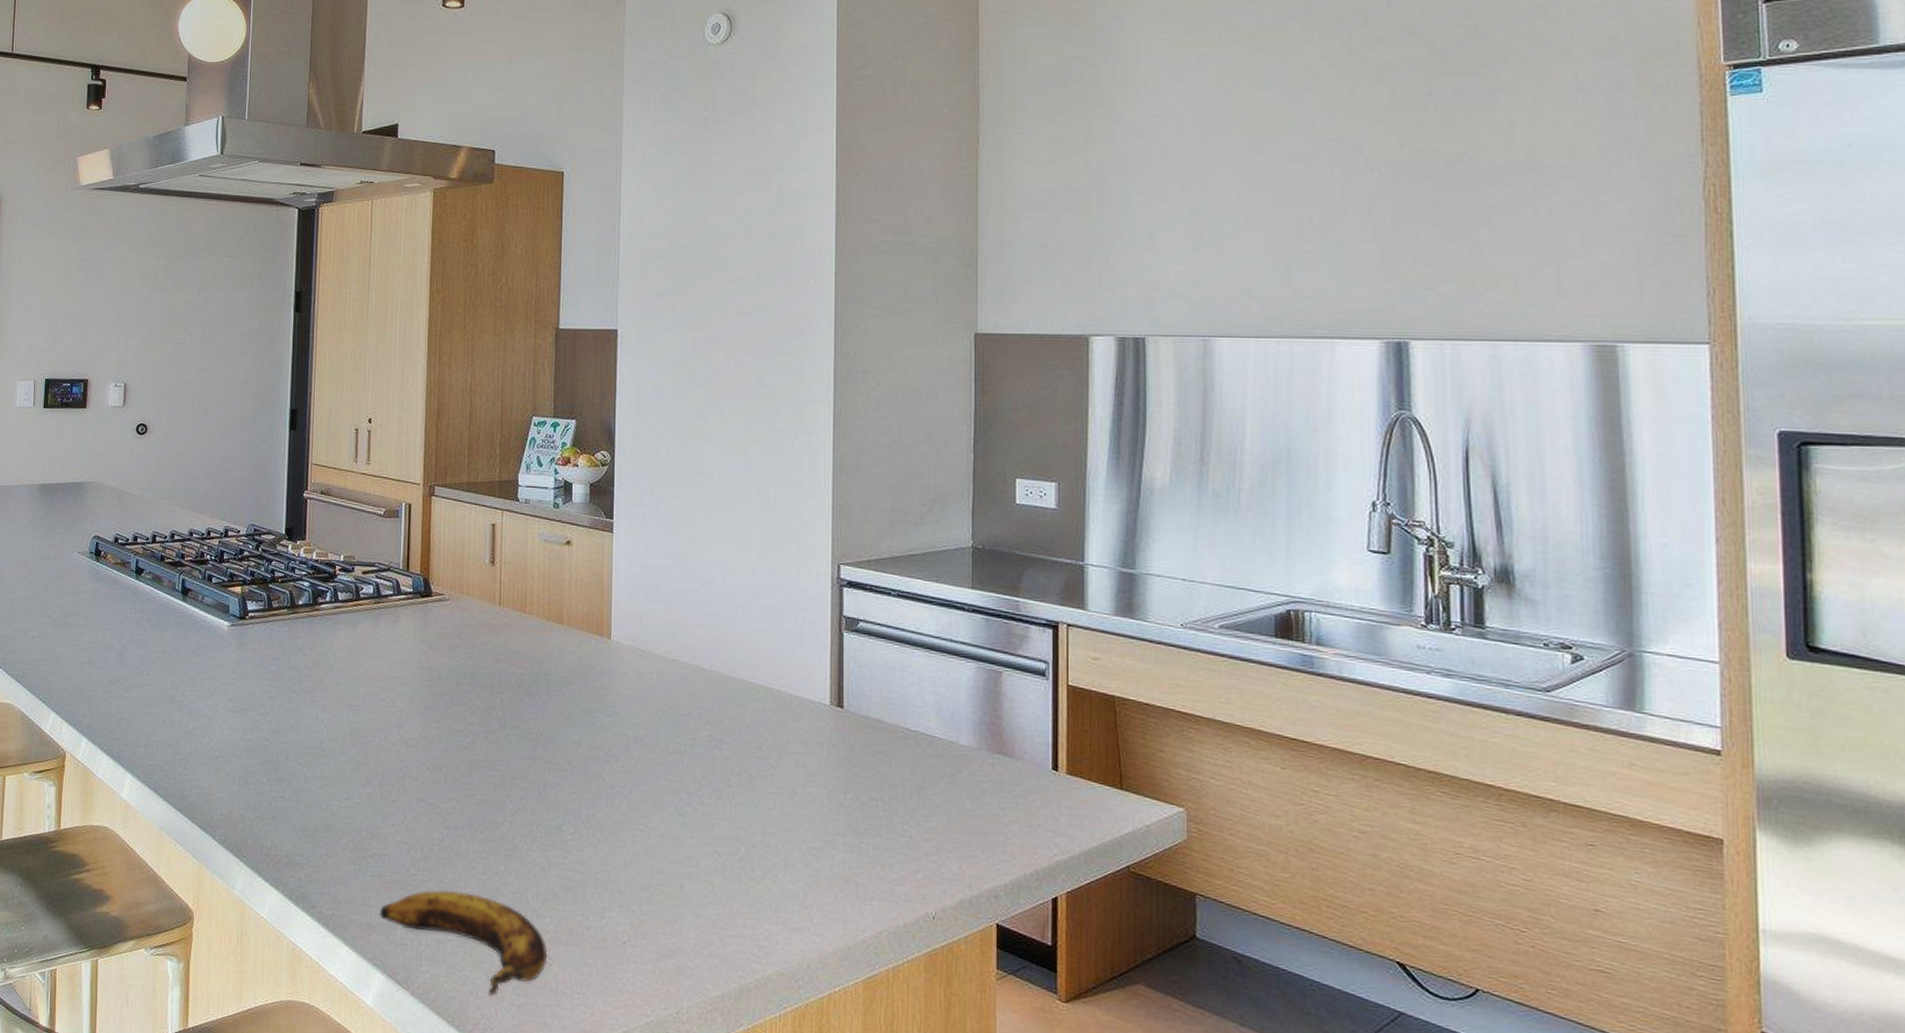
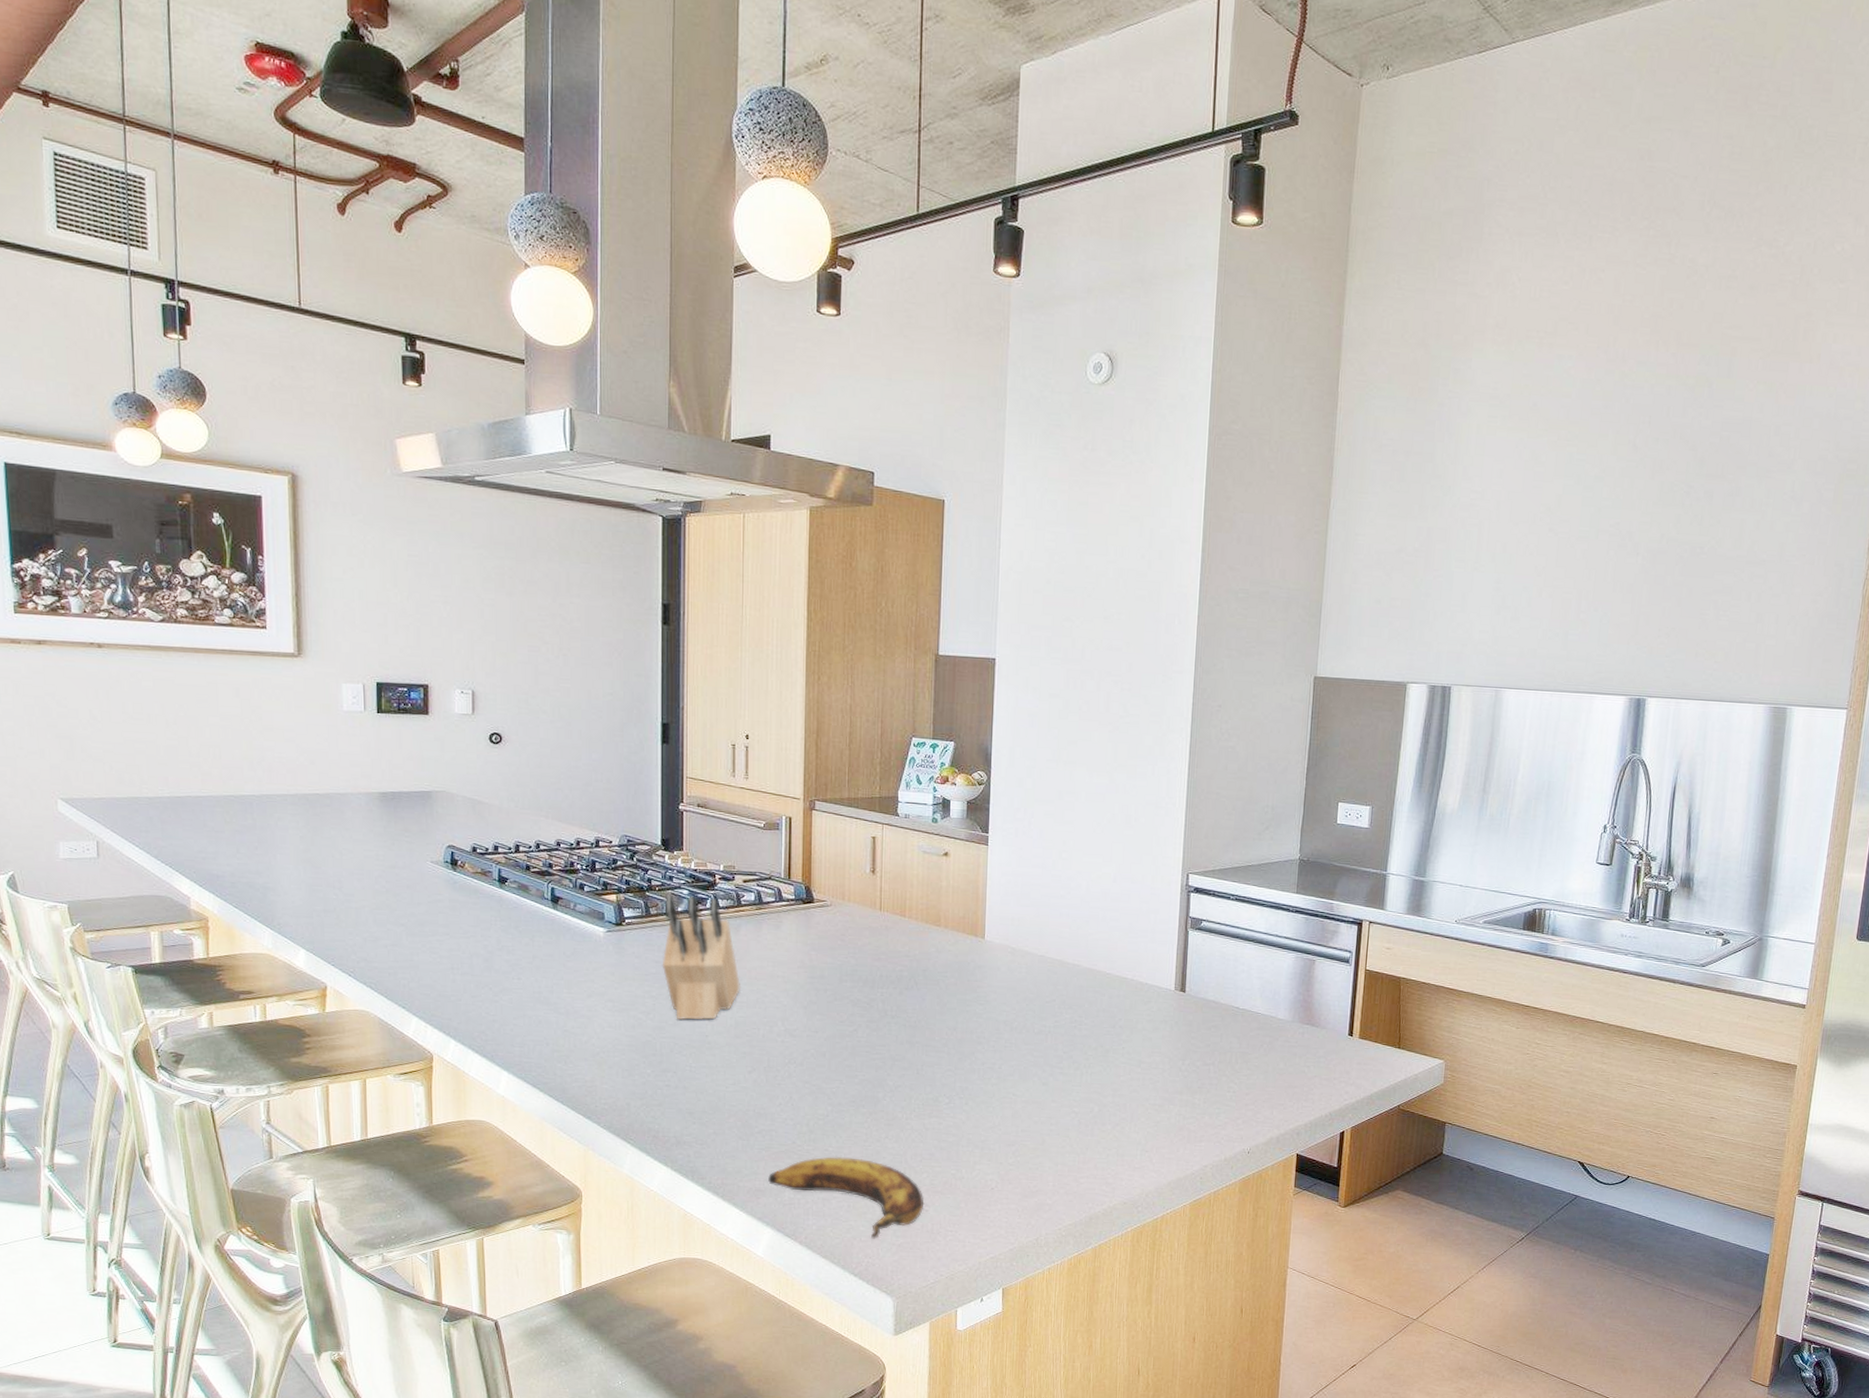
knife block: none [281,587,358,724] -> present [662,895,741,1020]

